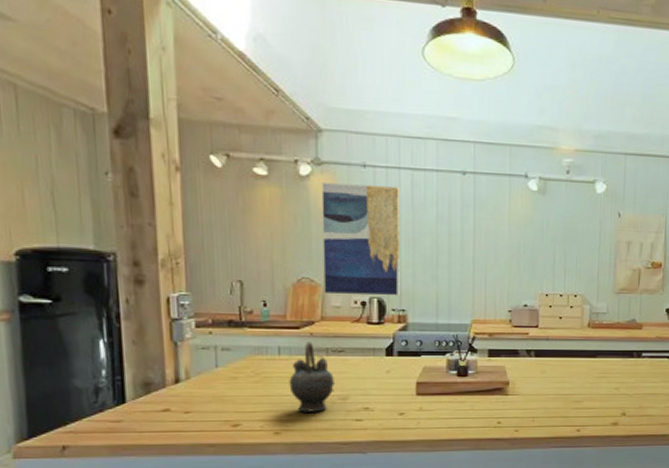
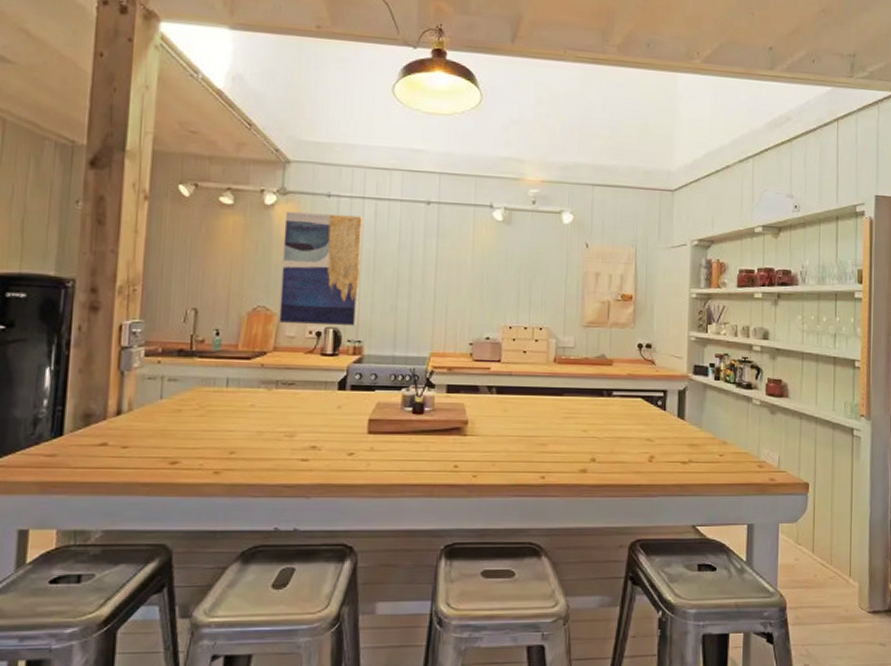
teapot: present [289,341,336,412] -> none [234,373,283,450]

